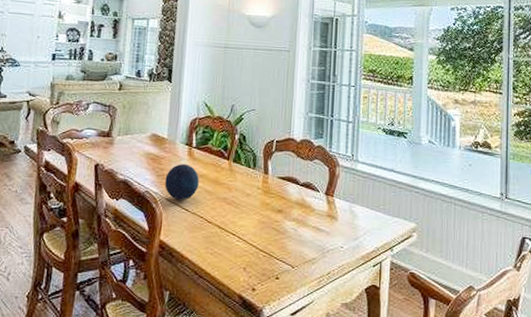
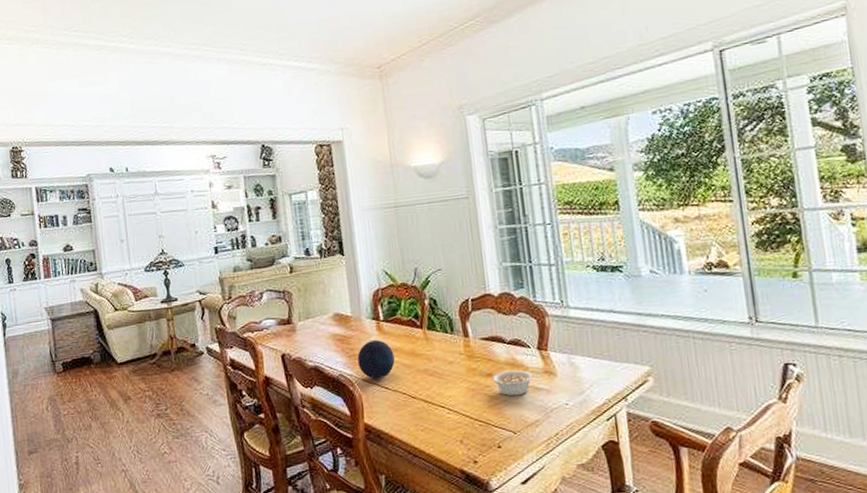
legume: none [282,209,324,234] -> present [492,370,540,397]

